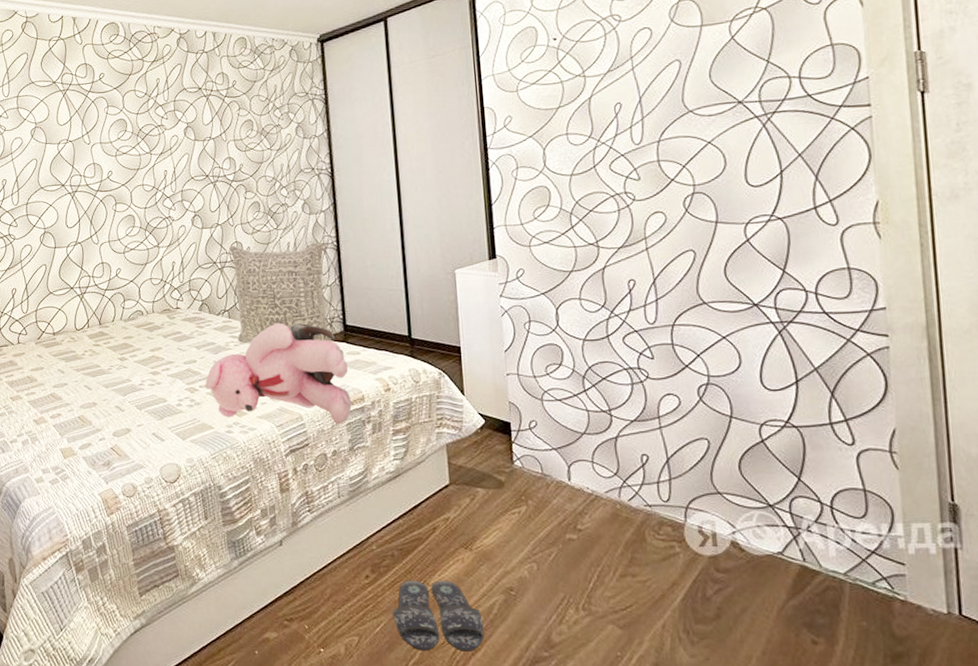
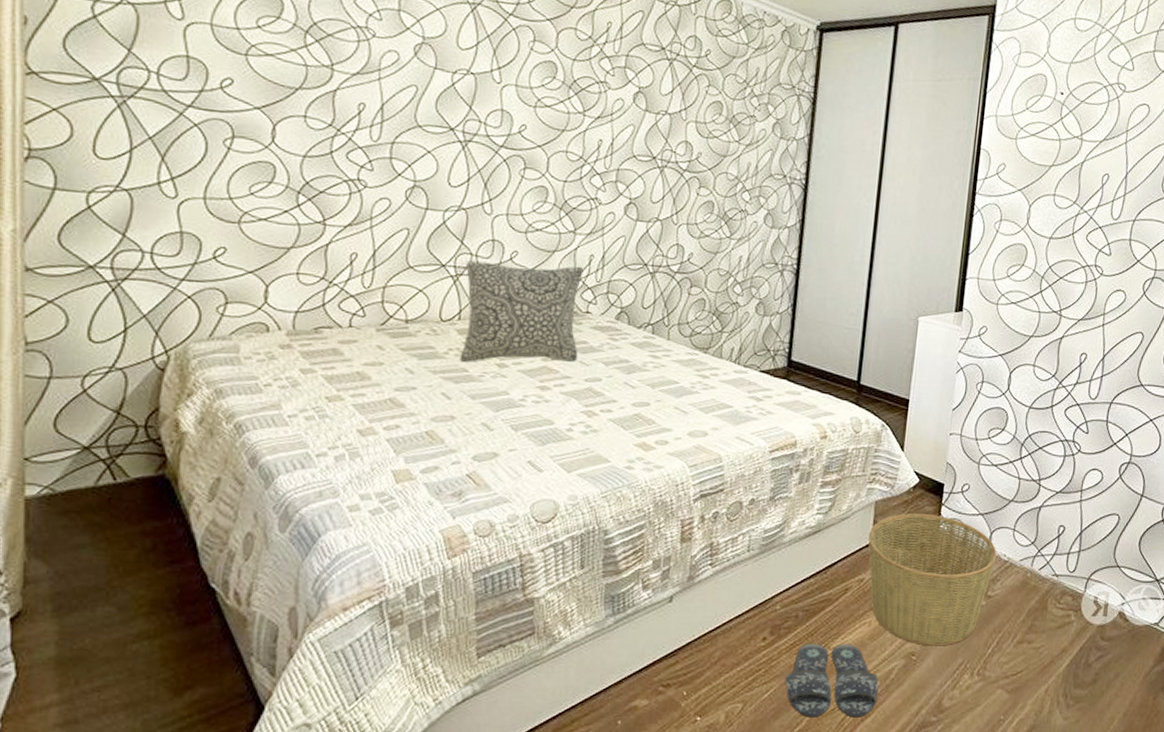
pillow: none [87,272,176,360] -> present [459,260,584,362]
stuffed bear: present [205,322,352,425] -> none [608,347,784,471]
pillow: present [229,242,332,343] -> none [659,247,783,377]
basket: none [445,453,580,581] -> present [868,513,997,646]

